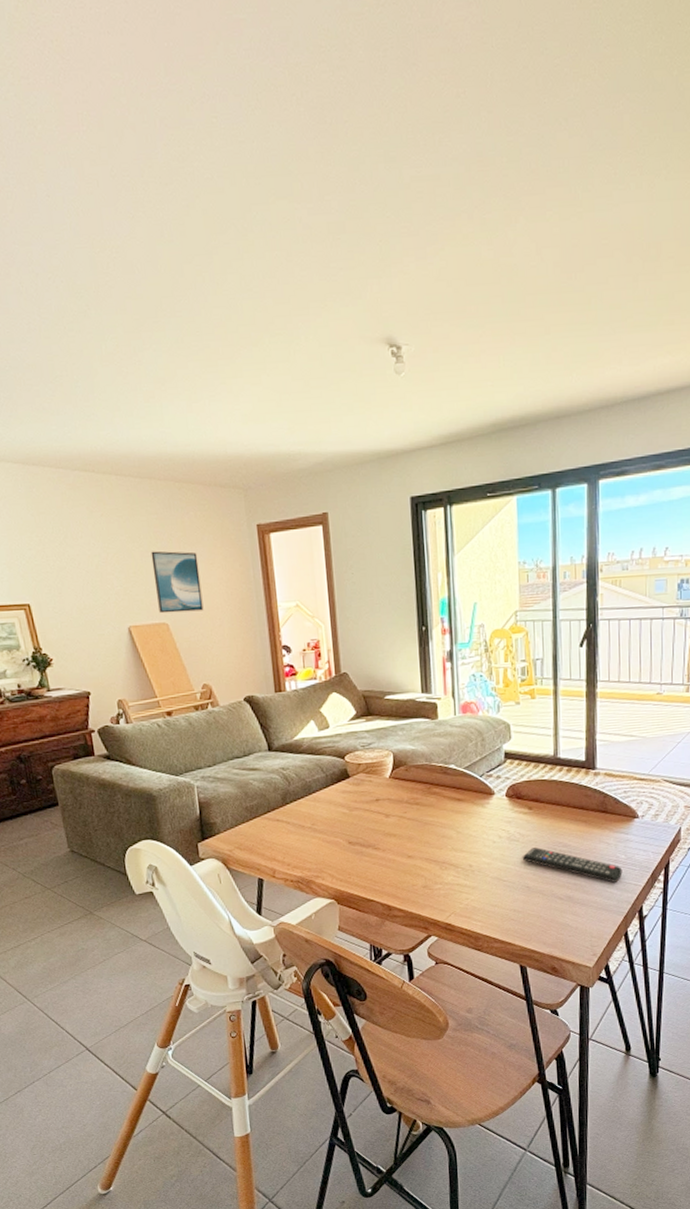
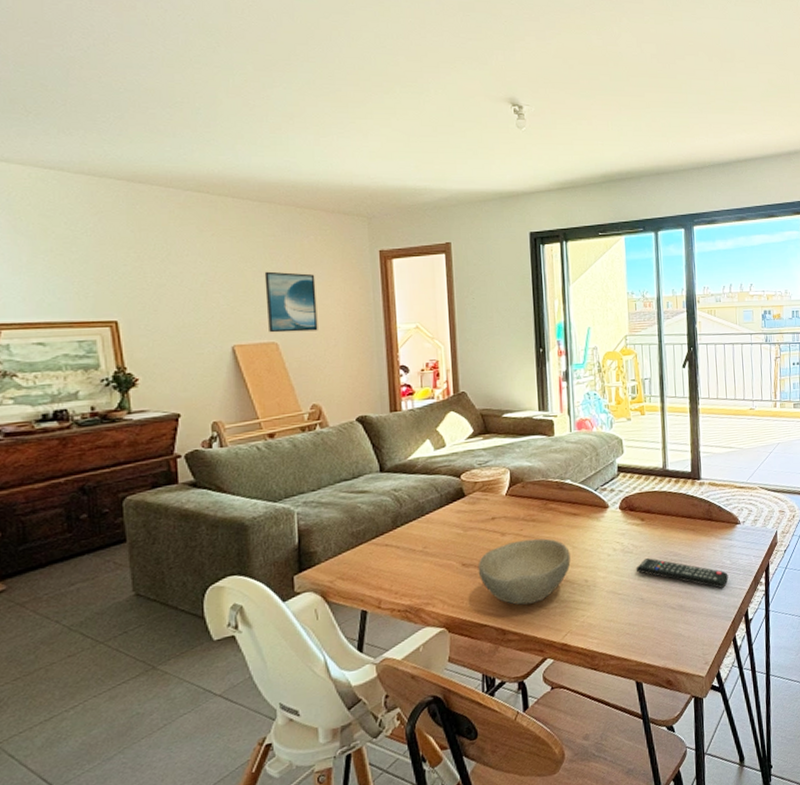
bowl: none [363,821,455,884] -> present [477,538,571,605]

